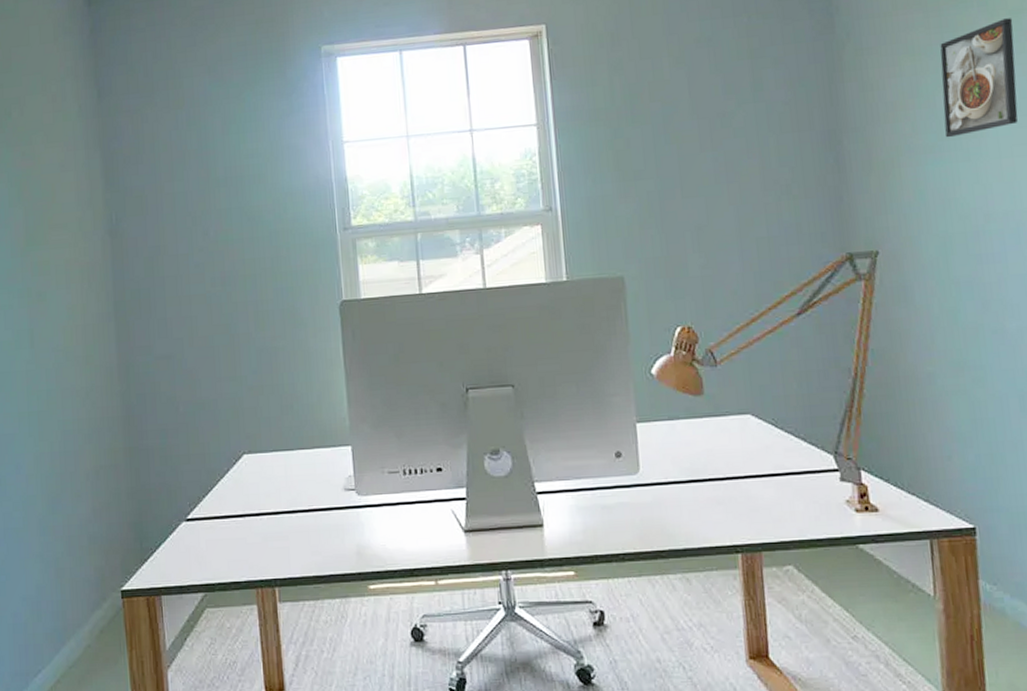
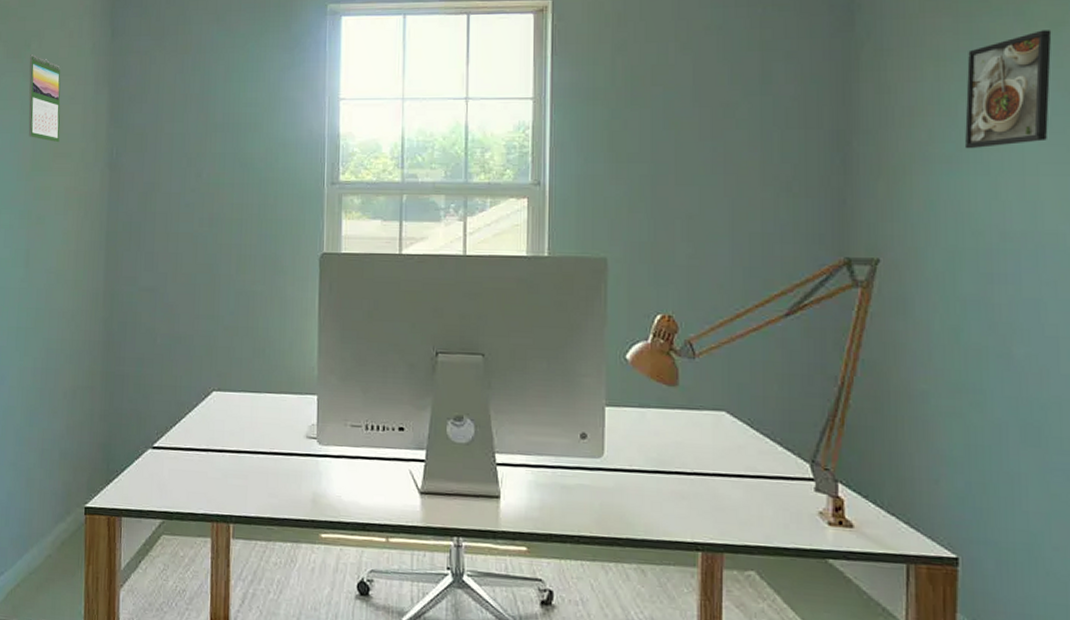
calendar: none [11,123,54,214] -> present [28,55,61,143]

